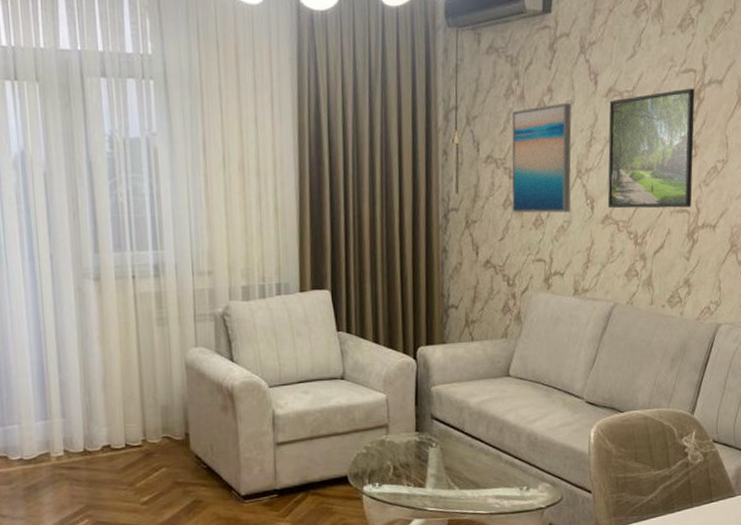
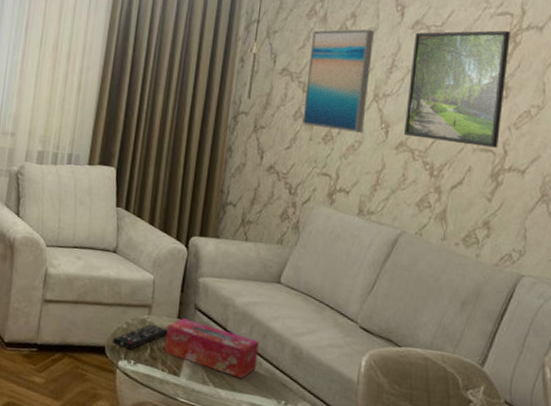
remote control: none [354,443,408,473] -> present [112,324,168,350]
tissue box: none [406,430,497,475] -> present [164,318,259,378]

